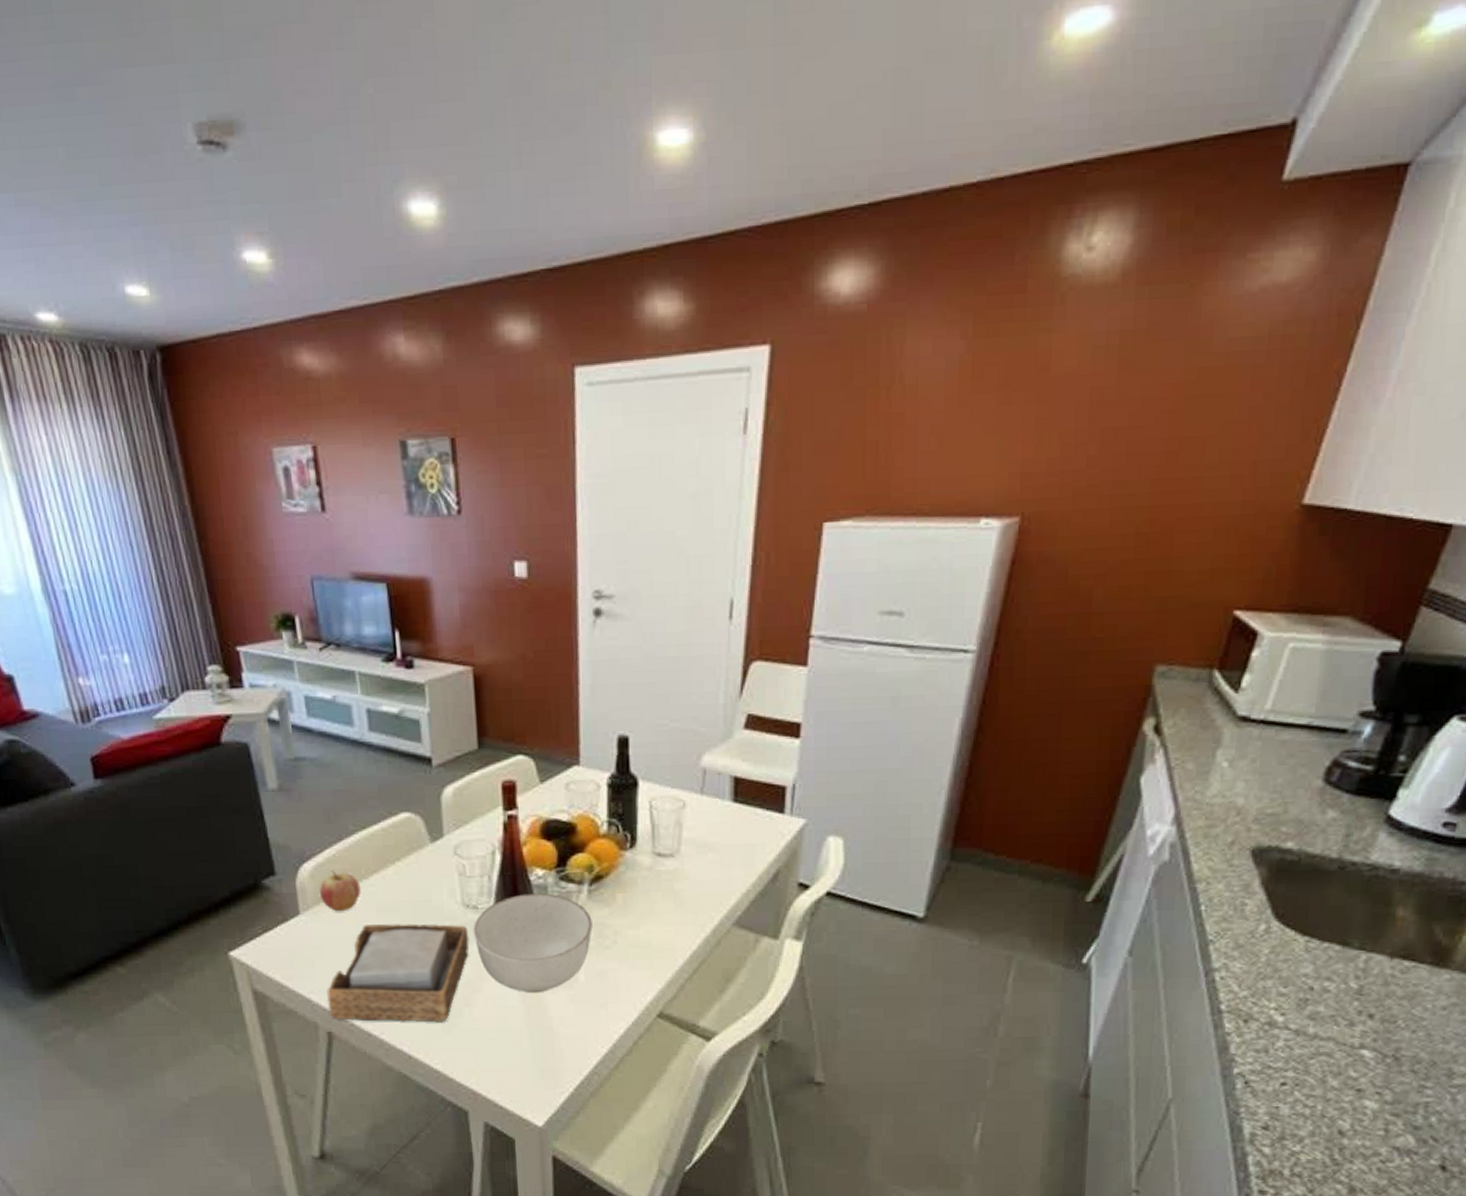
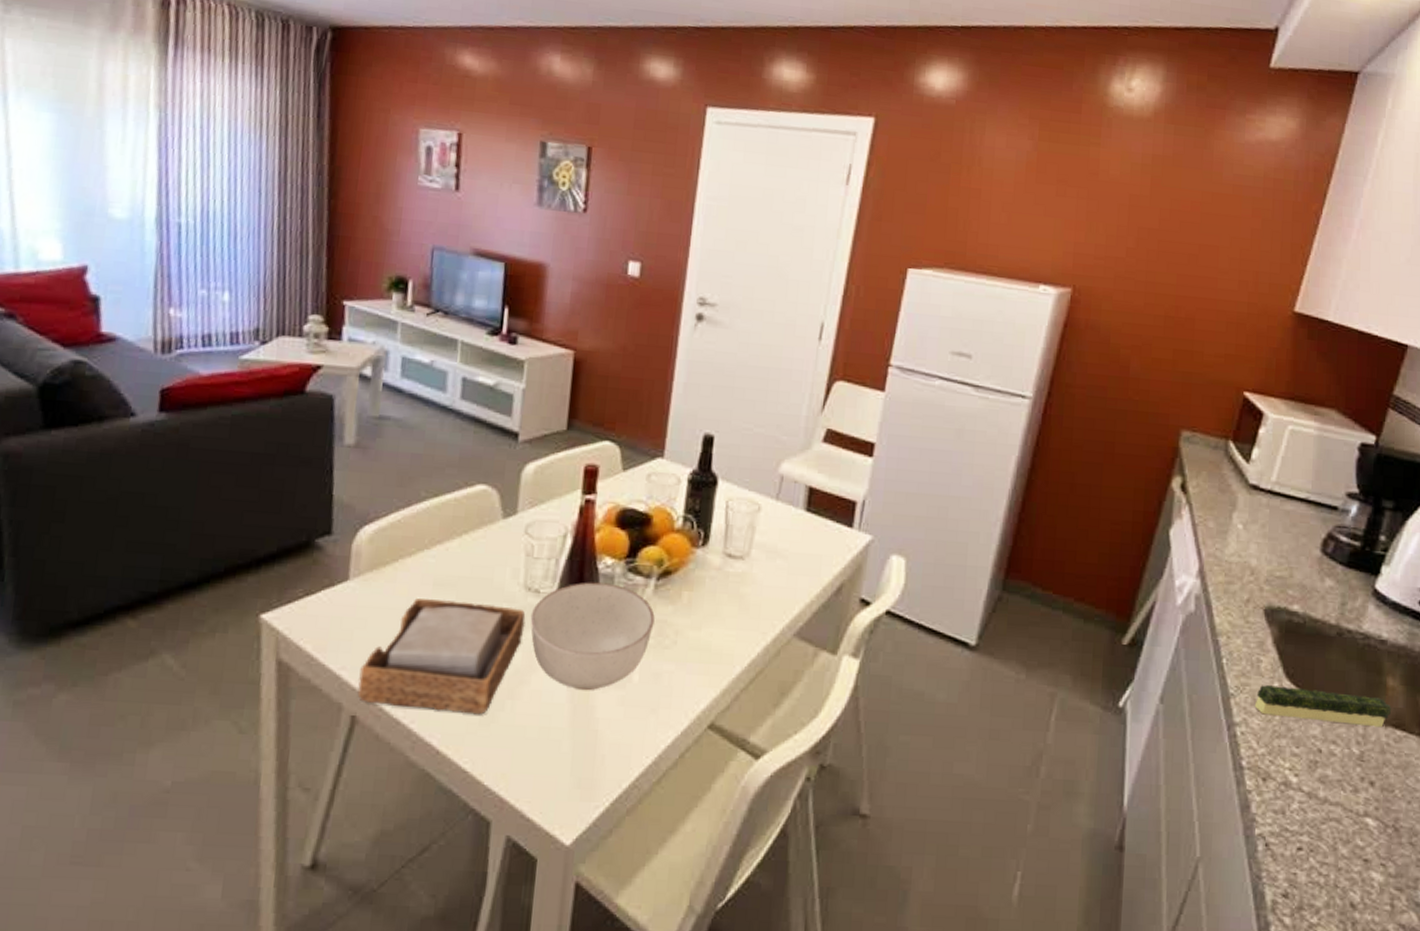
fruit: present [320,871,361,912] -> none [375,536,421,582]
sponge: none [1236,927,1401,960] -> present [1254,685,1392,728]

